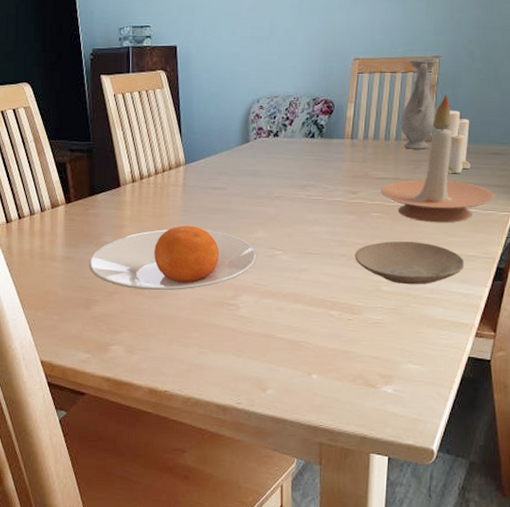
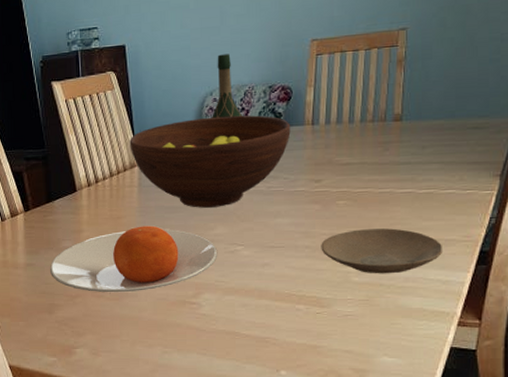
fruit bowl: none [176,123,331,212] -> present [129,115,291,208]
wine bottle: none [257,64,286,125] -> present [212,54,242,118]
candle holder: present [381,94,495,223] -> none [346,69,475,207]
pitcher: present [399,59,439,149] -> none [364,32,406,131]
candle: present [437,104,470,174] -> none [406,79,446,154]

